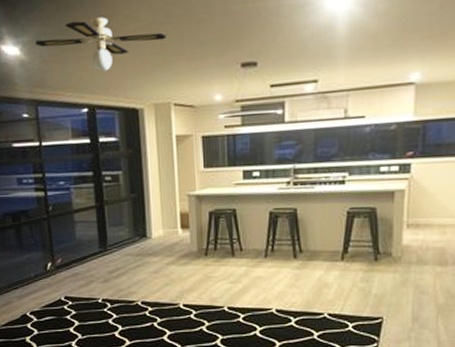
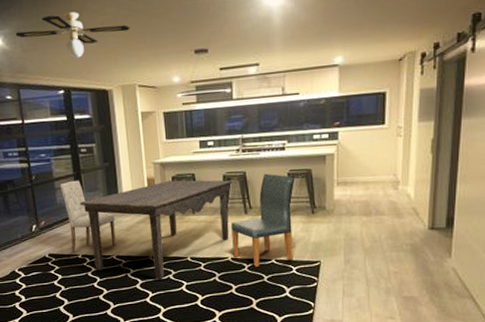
dining chair: none [79,212,142,296] -> present [59,180,116,253]
dining table: none [101,216,281,332] -> present [79,180,233,280]
dining chair: none [277,211,356,321] -> present [231,173,295,267]

